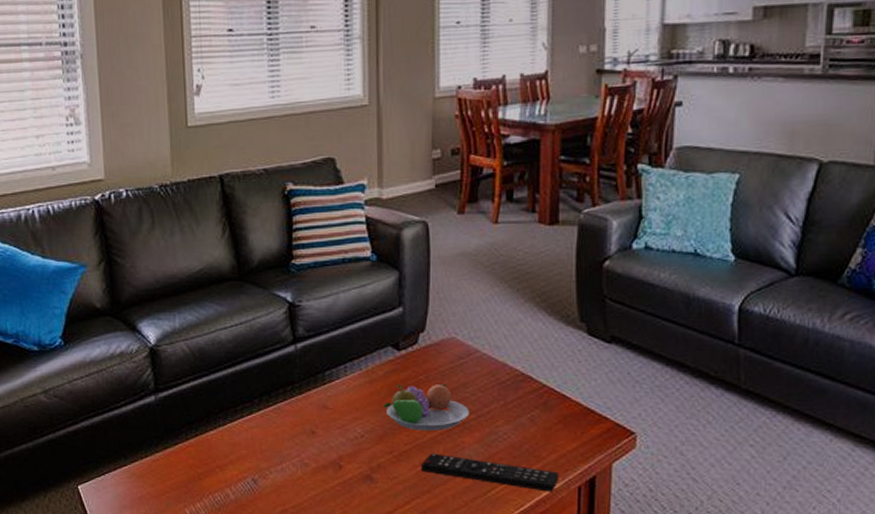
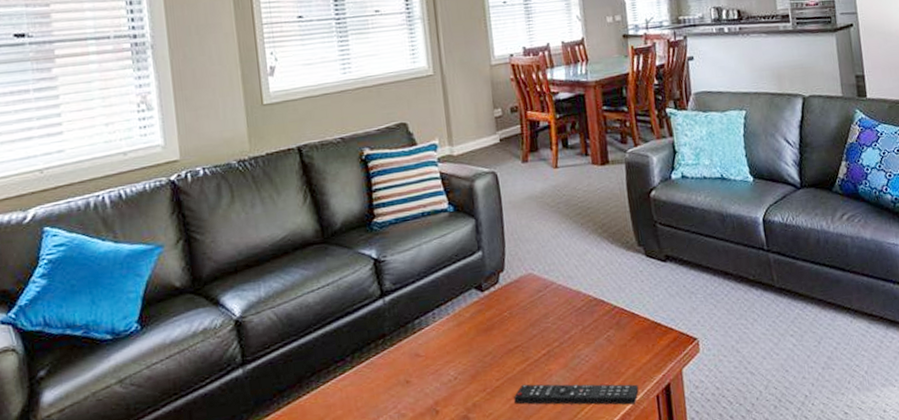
fruit bowl: present [383,383,470,431] -> none [473,317,553,365]

